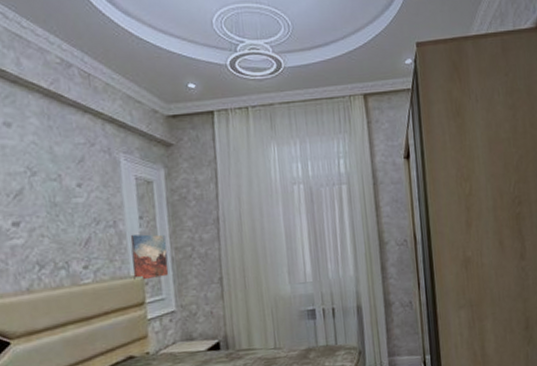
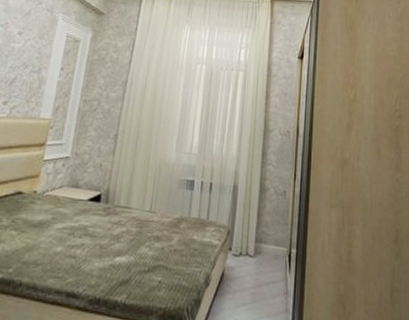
wall art: present [130,234,169,281] -> none [42,81,79,124]

